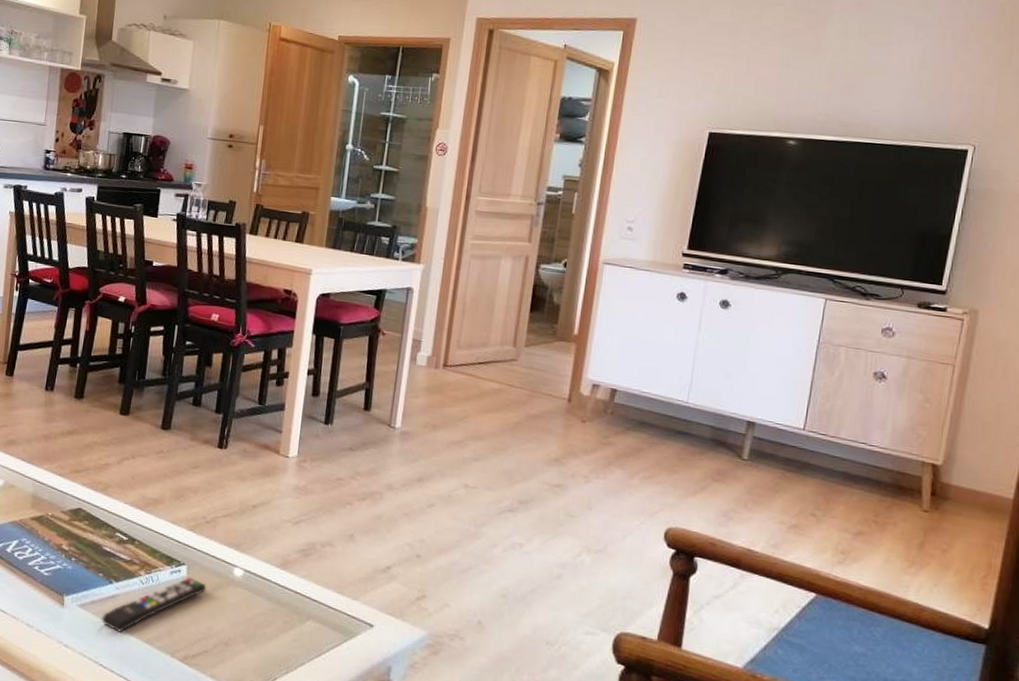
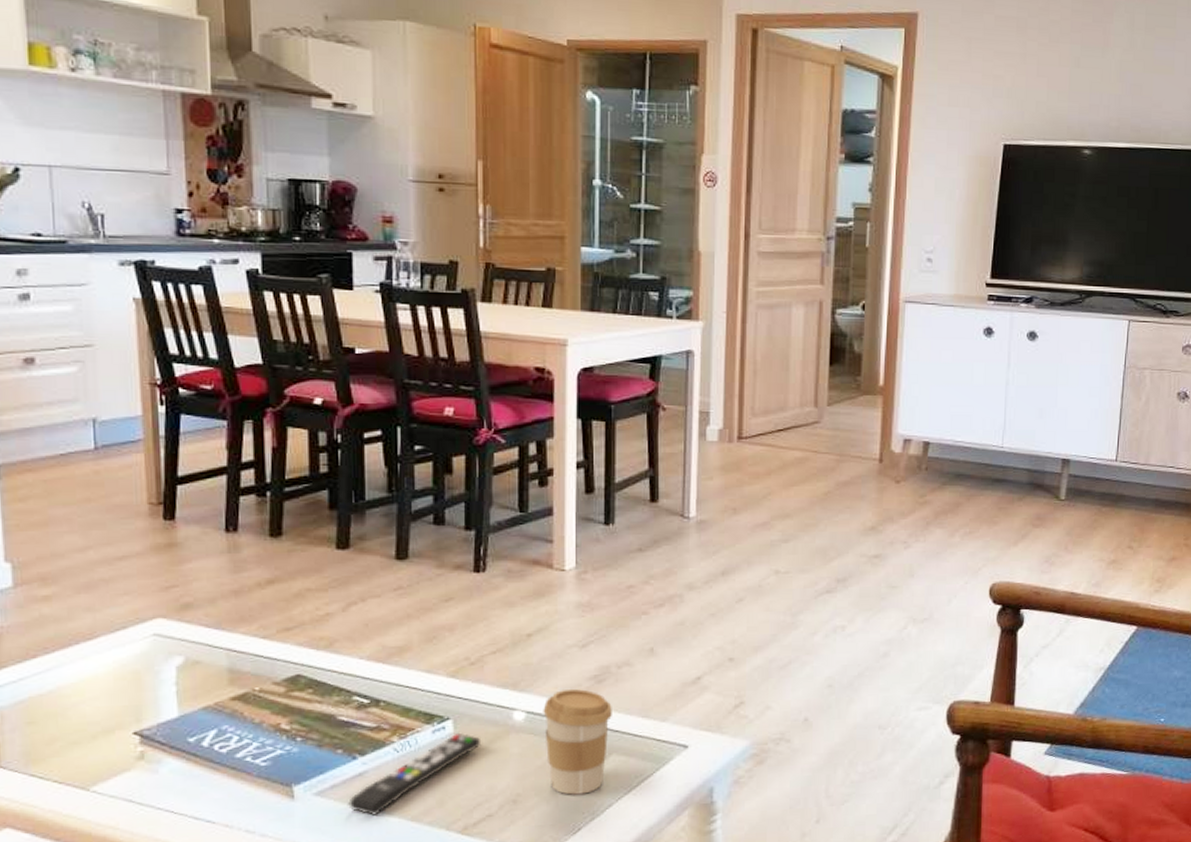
coffee cup: none [256,557,314,650] -> present [543,689,612,795]

